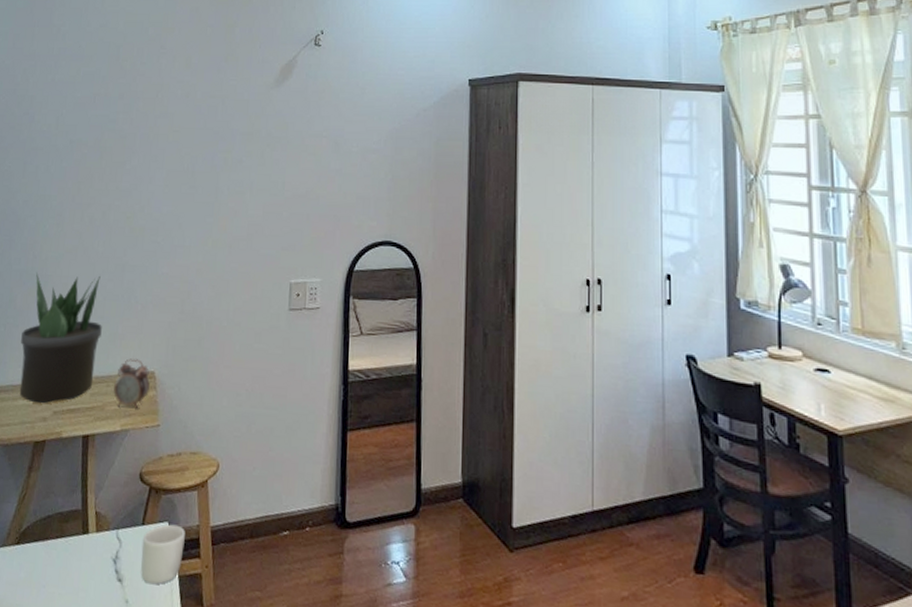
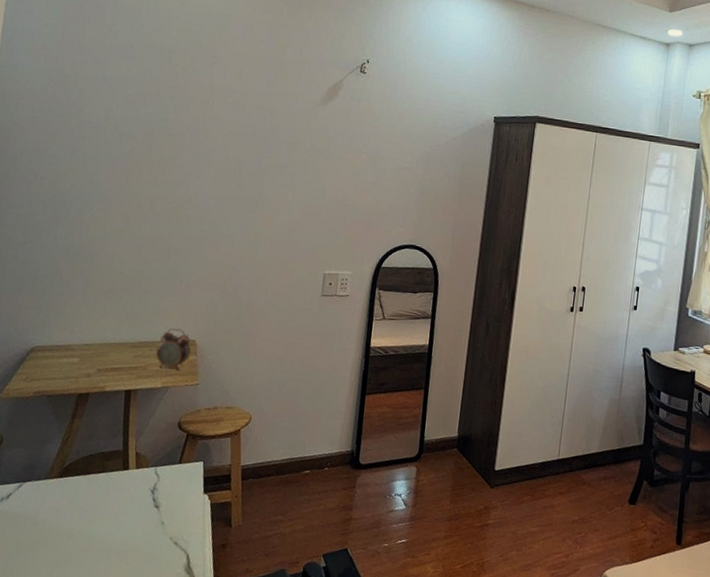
planter: present [19,272,102,403] -> none [64,249,147,362]
cup: present [140,524,185,585] -> none [176,463,218,510]

